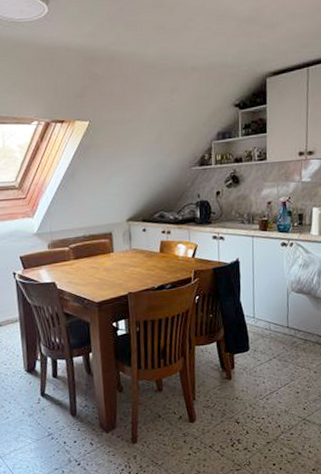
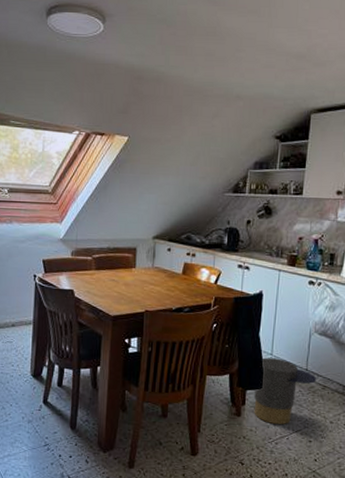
trash can: none [242,320,298,382] -> present [254,357,317,425]

